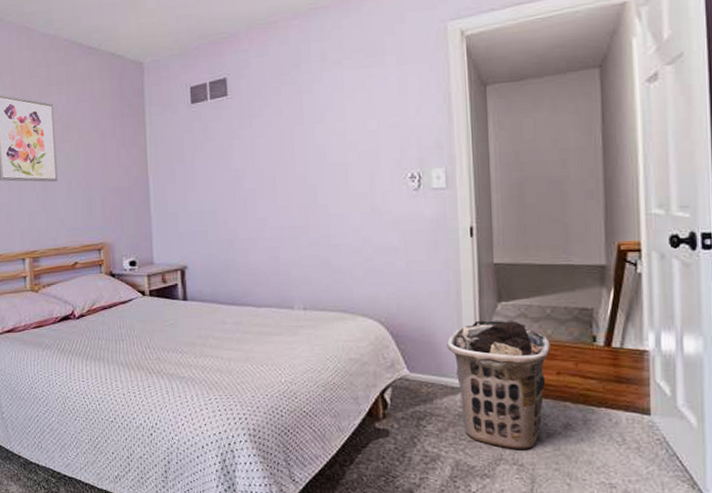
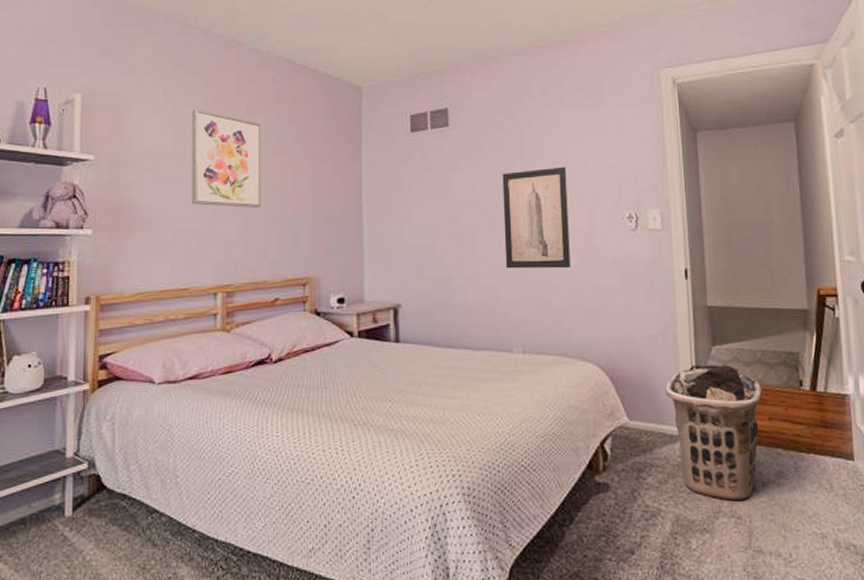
wall art: none [281,129,351,231] -> present [502,166,571,269]

